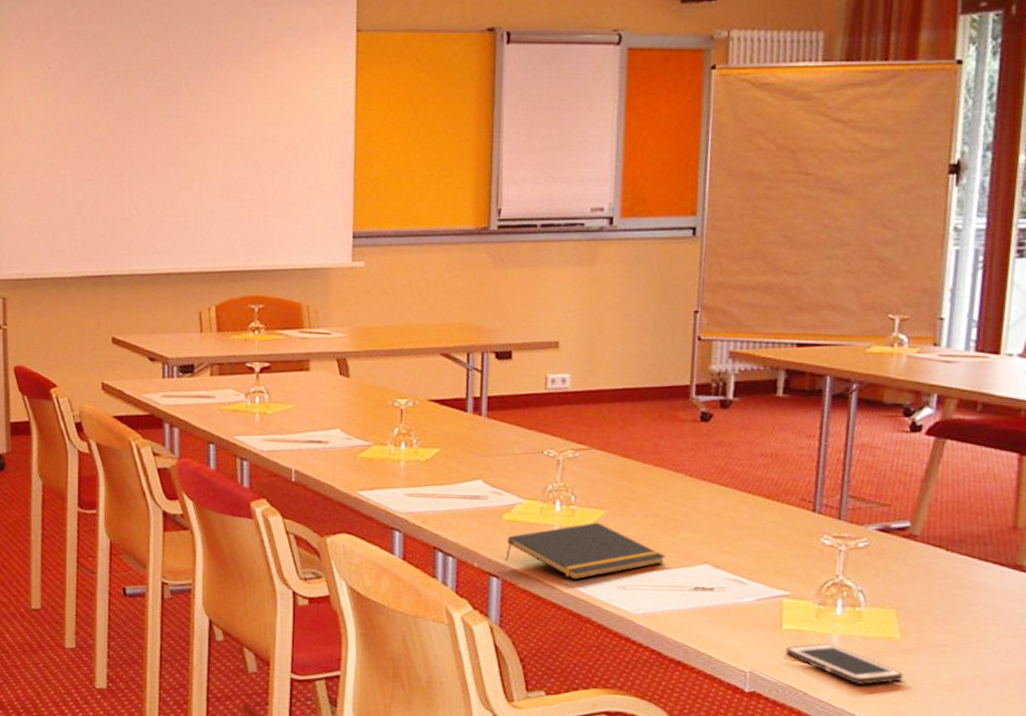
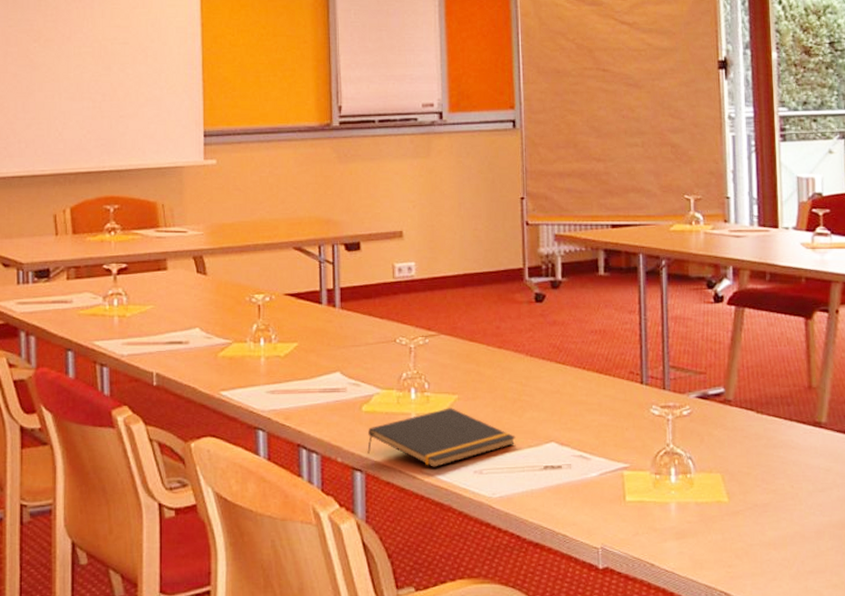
cell phone: present [786,643,903,685] -> none [631,512,735,552]

